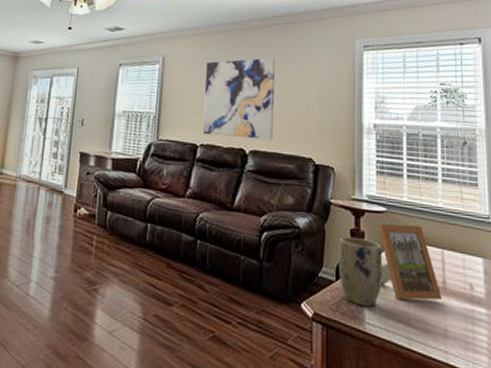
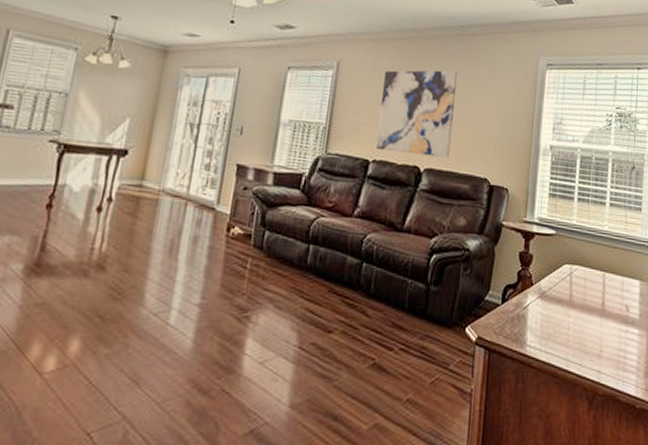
plant pot: present [338,236,383,307] -> none [505,259,549,330]
picture frame: present [377,224,442,301] -> none [544,247,600,323]

